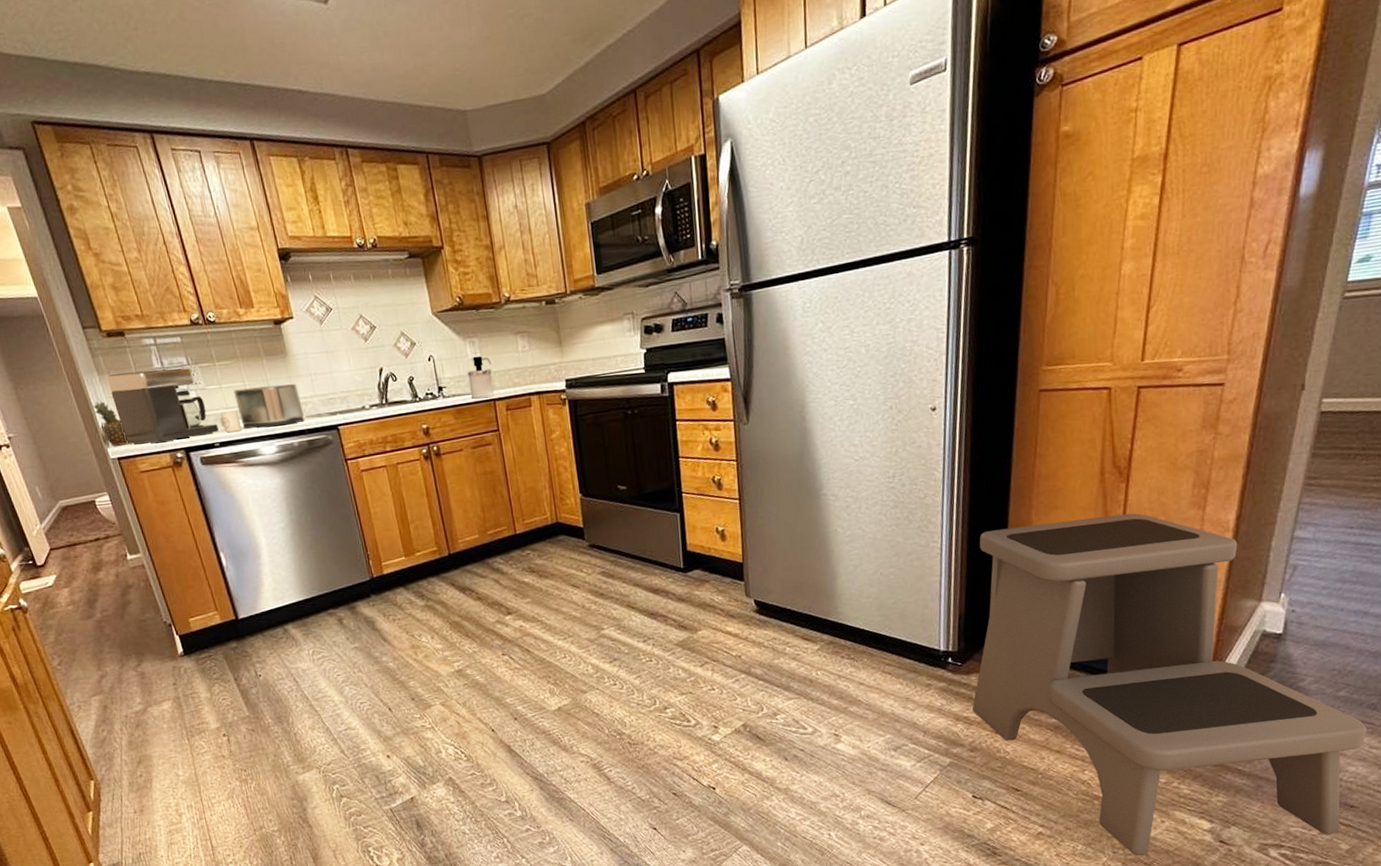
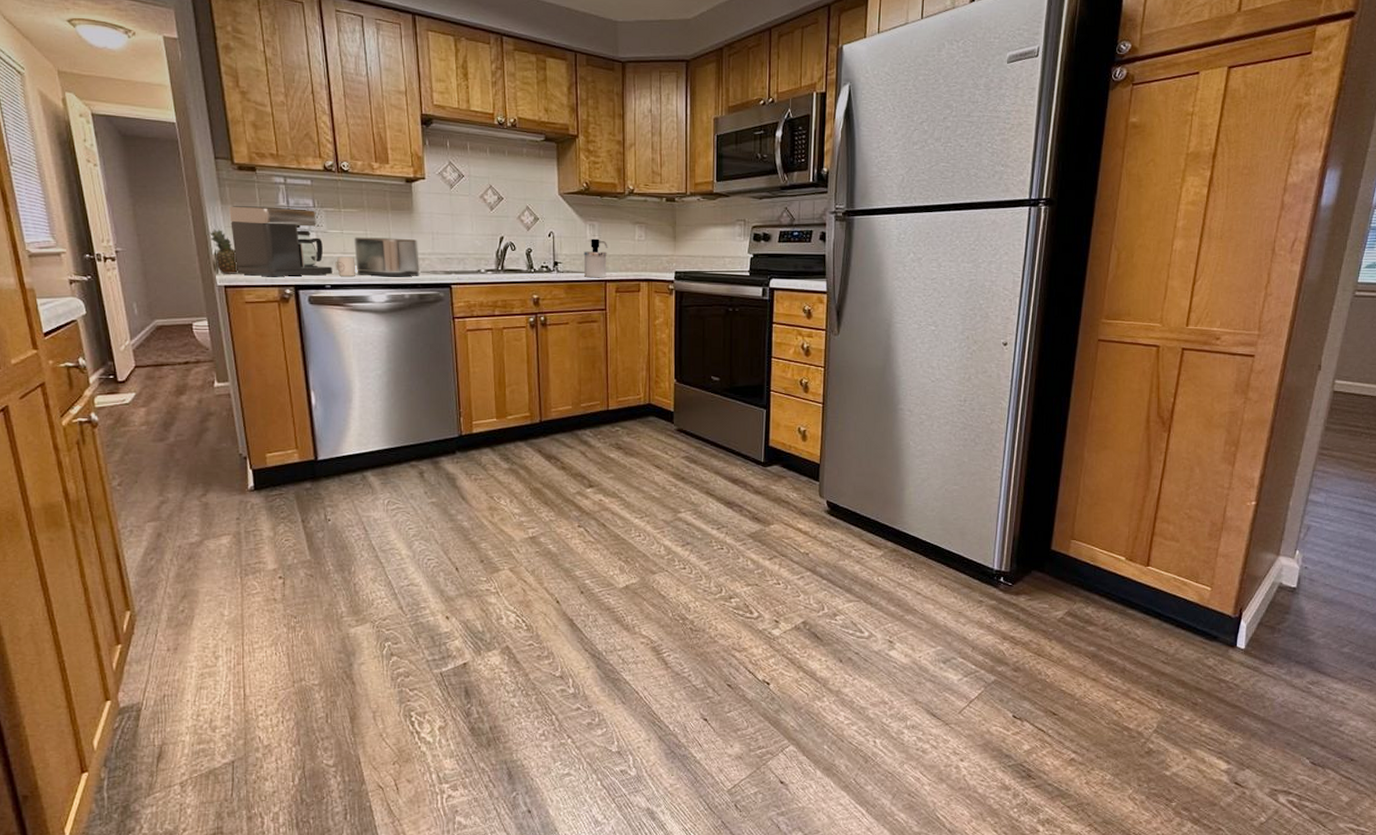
step stool: present [973,513,1366,856] -> none [1019,460,1366,790]

